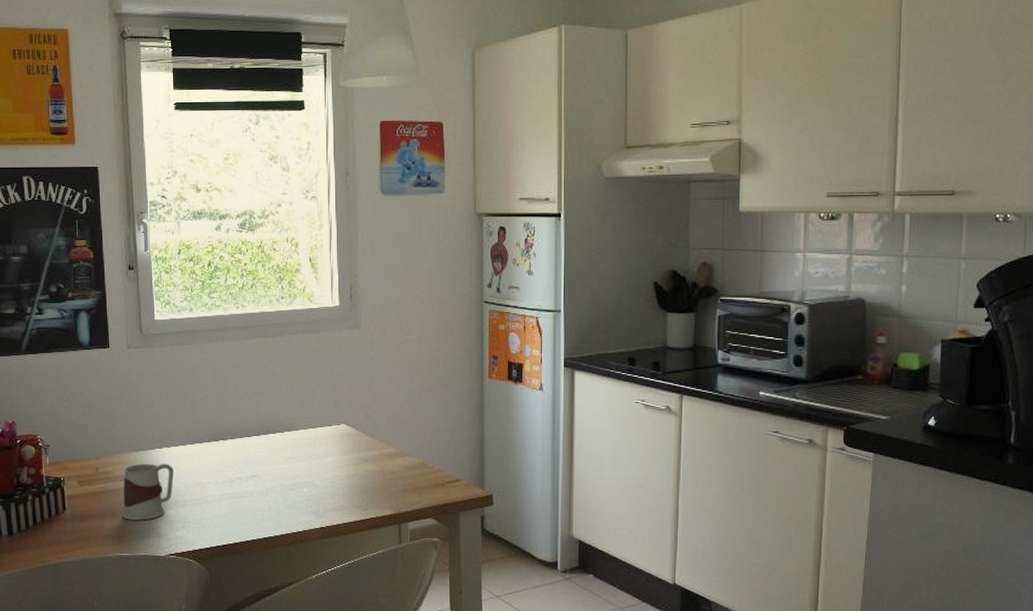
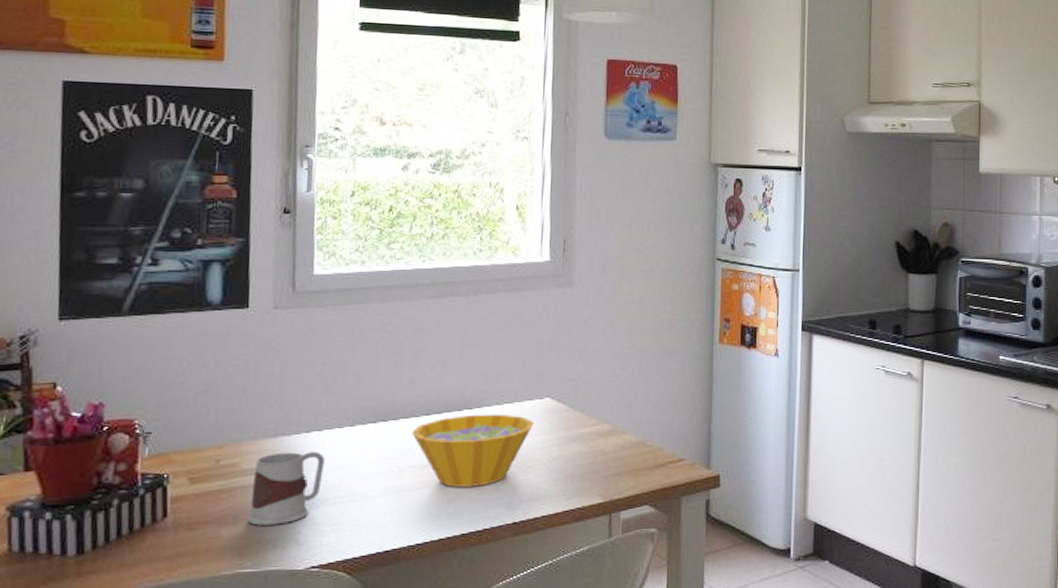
bowl: none [237,436,334,497] -> present [411,414,535,487]

